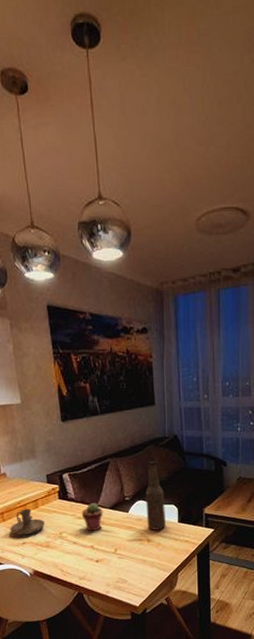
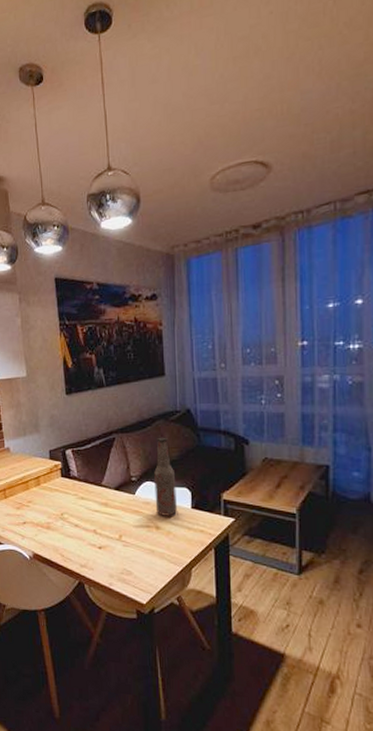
candle holder: present [10,508,46,535] -> none [11,486,47,514]
potted succulent: present [82,503,103,532] -> none [85,482,107,514]

